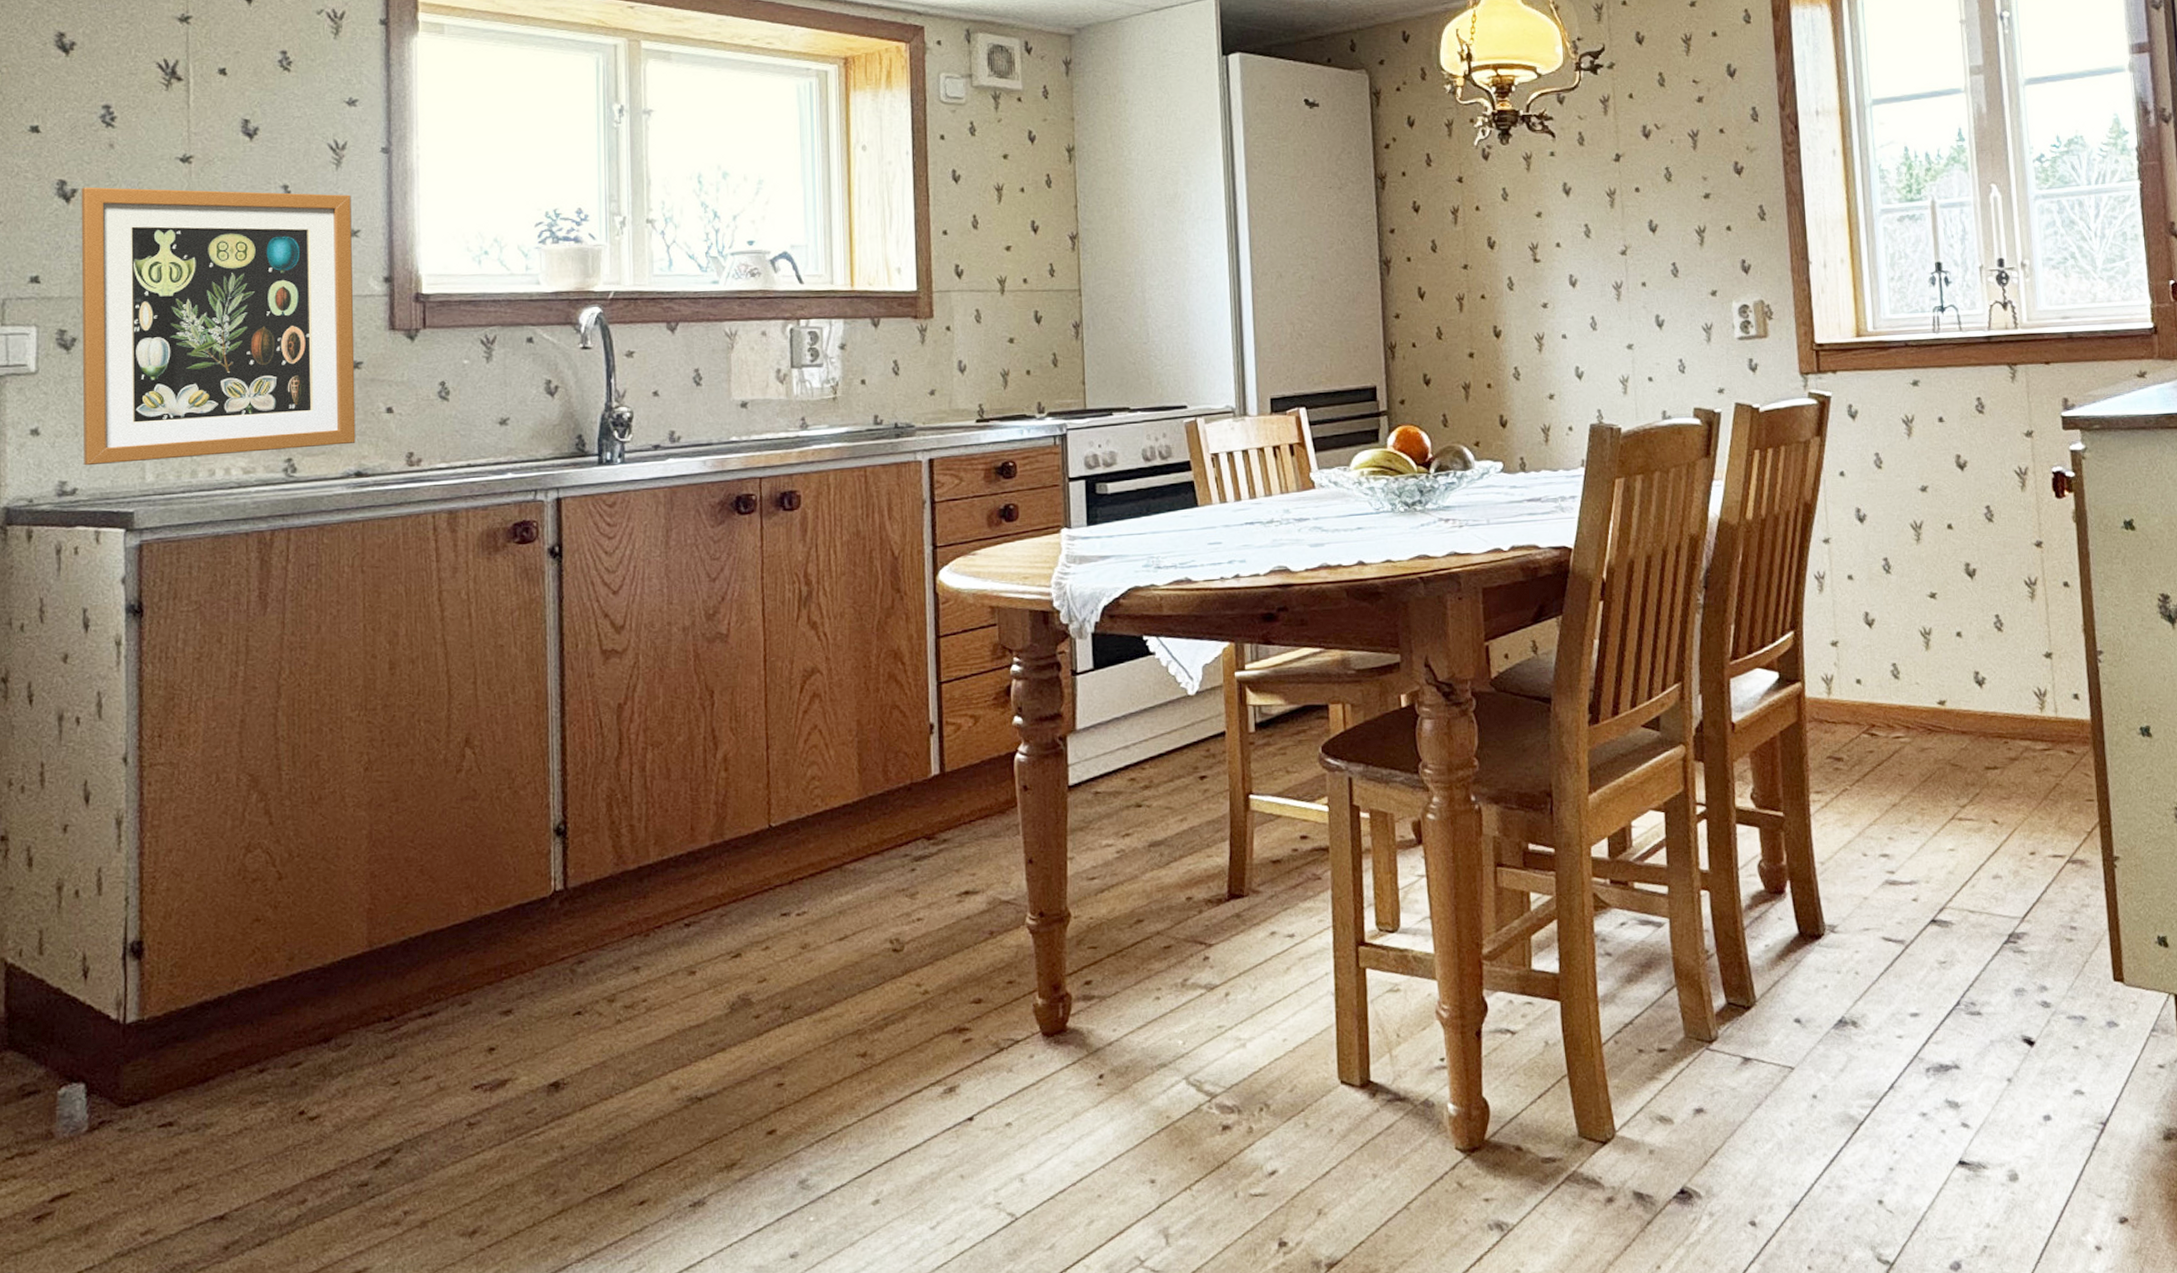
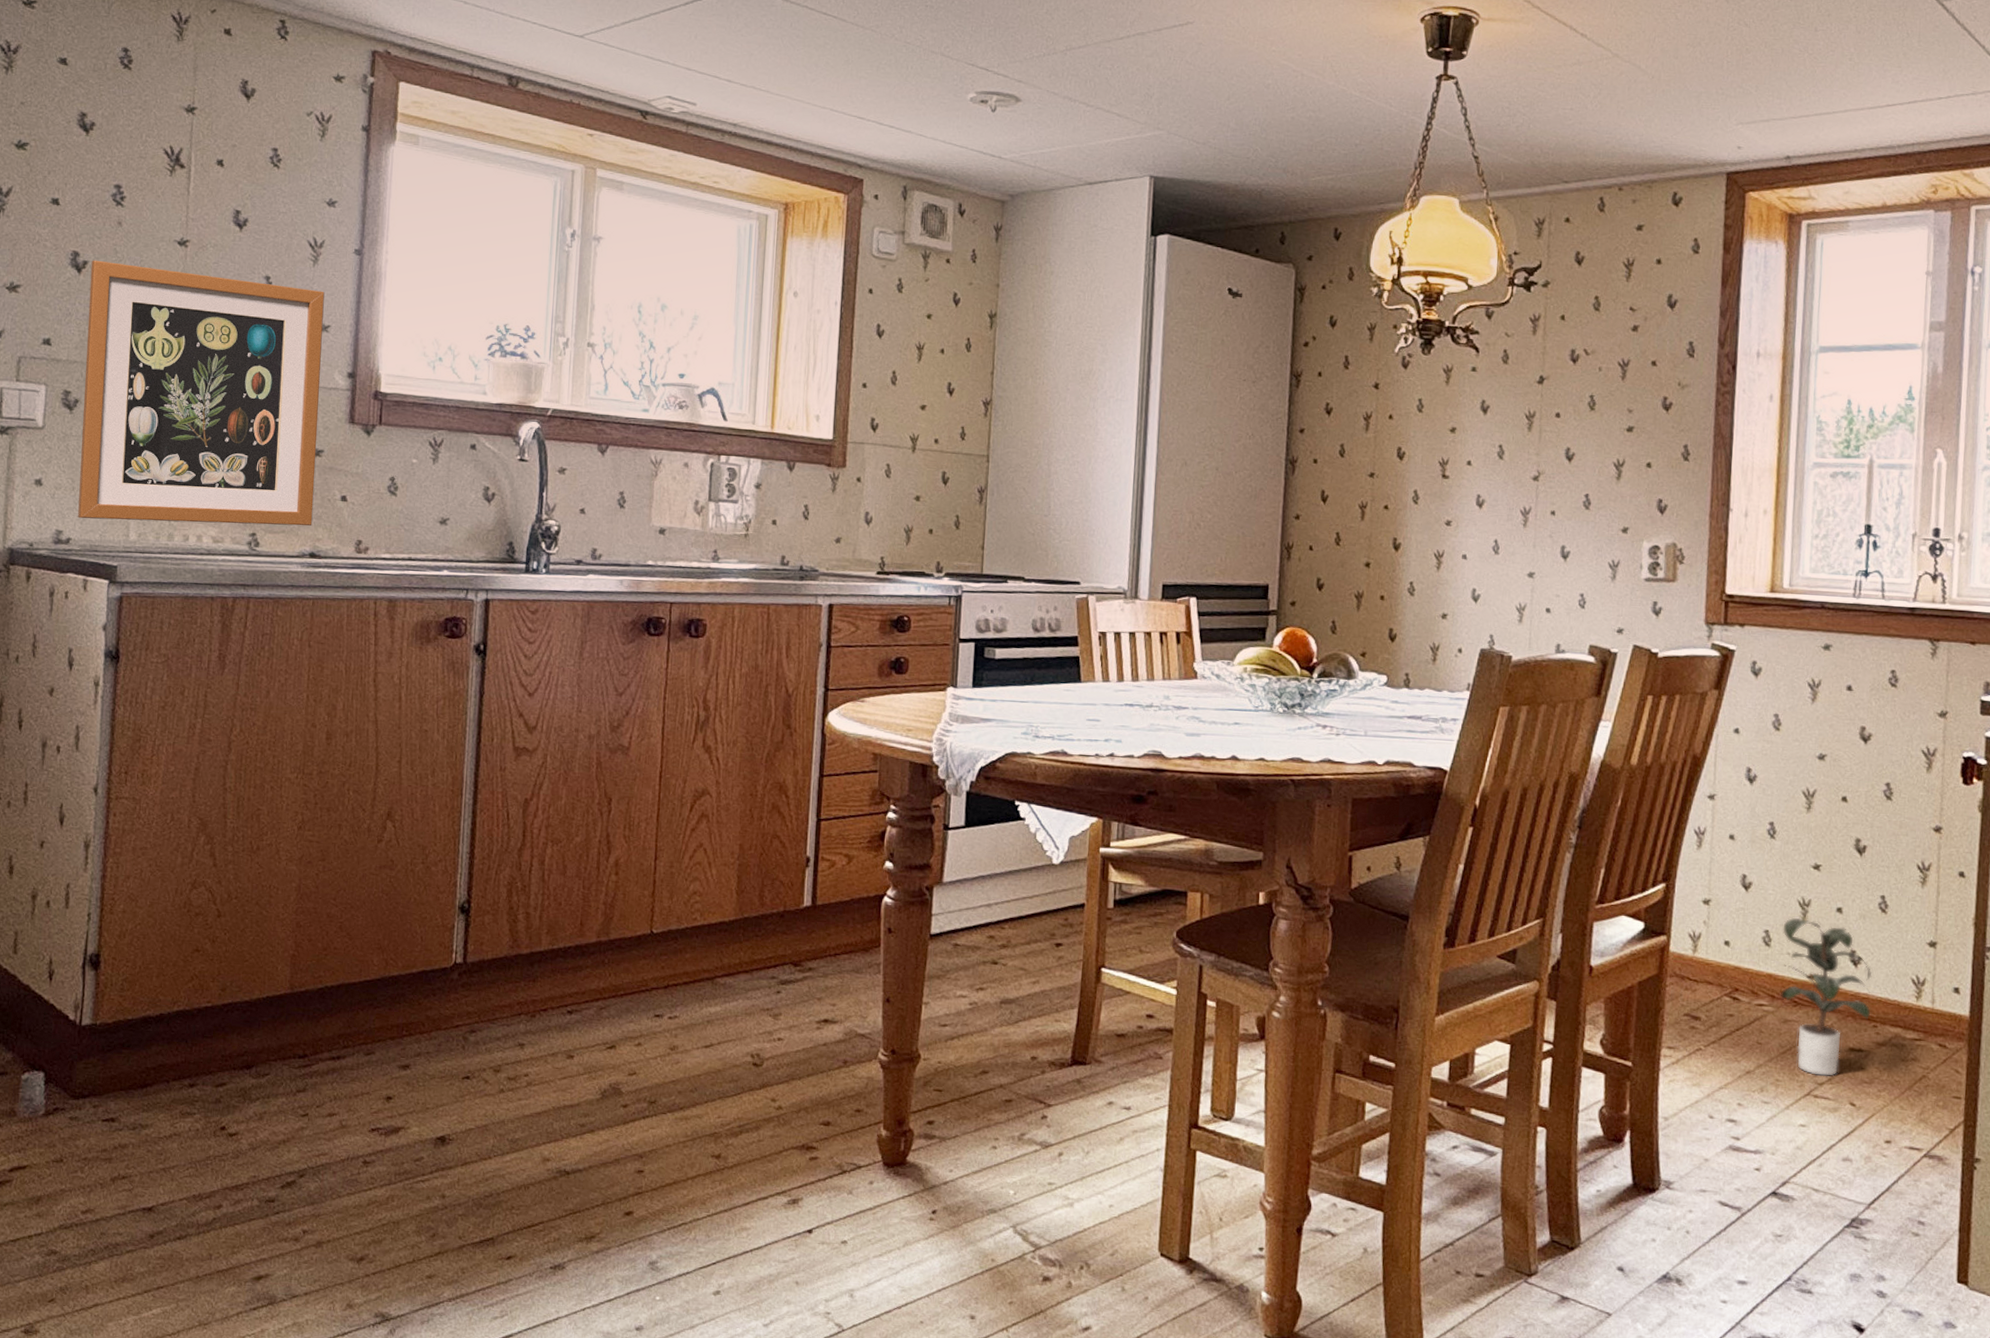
potted plant: none [1909,647,2002,799] -> present [1780,917,1874,1076]

